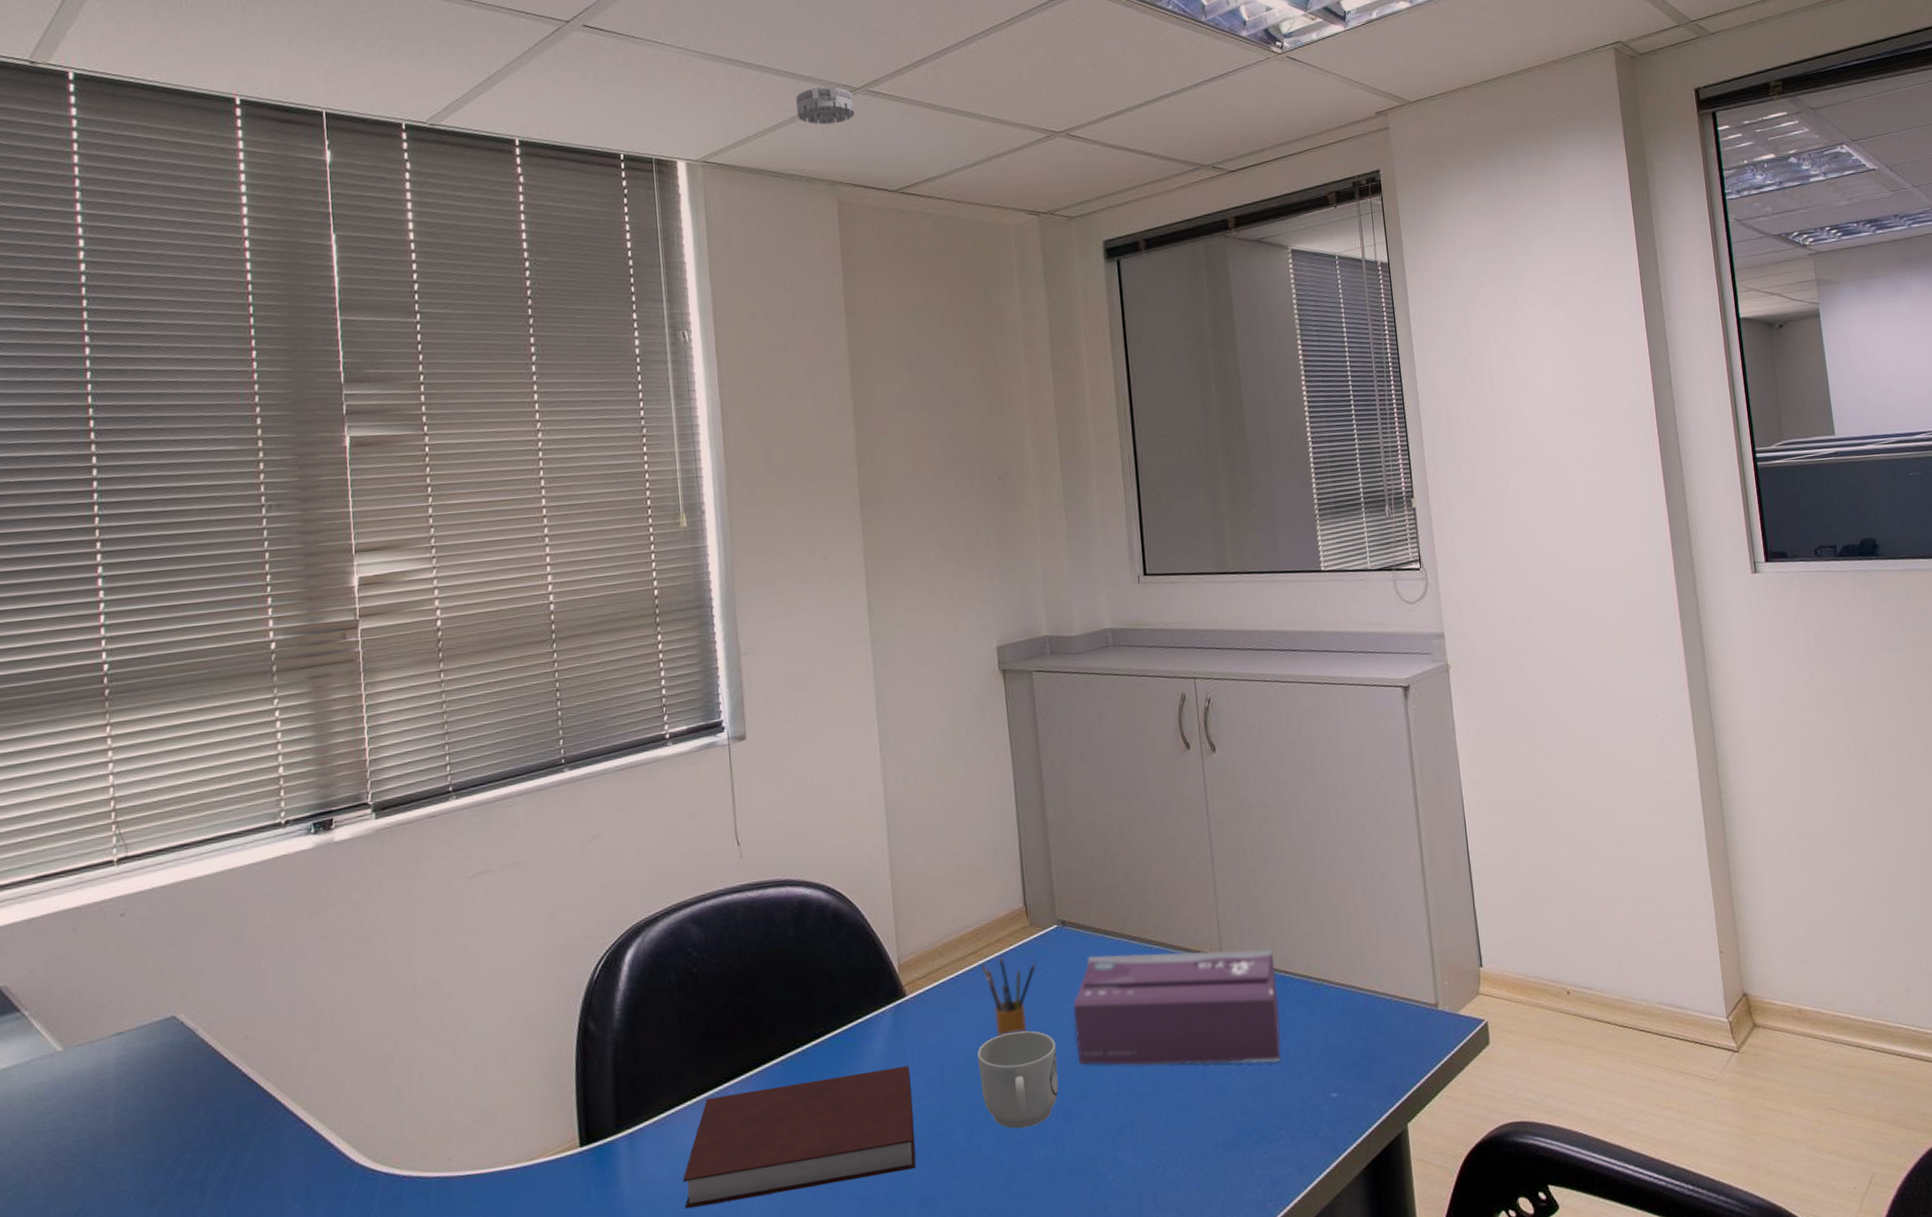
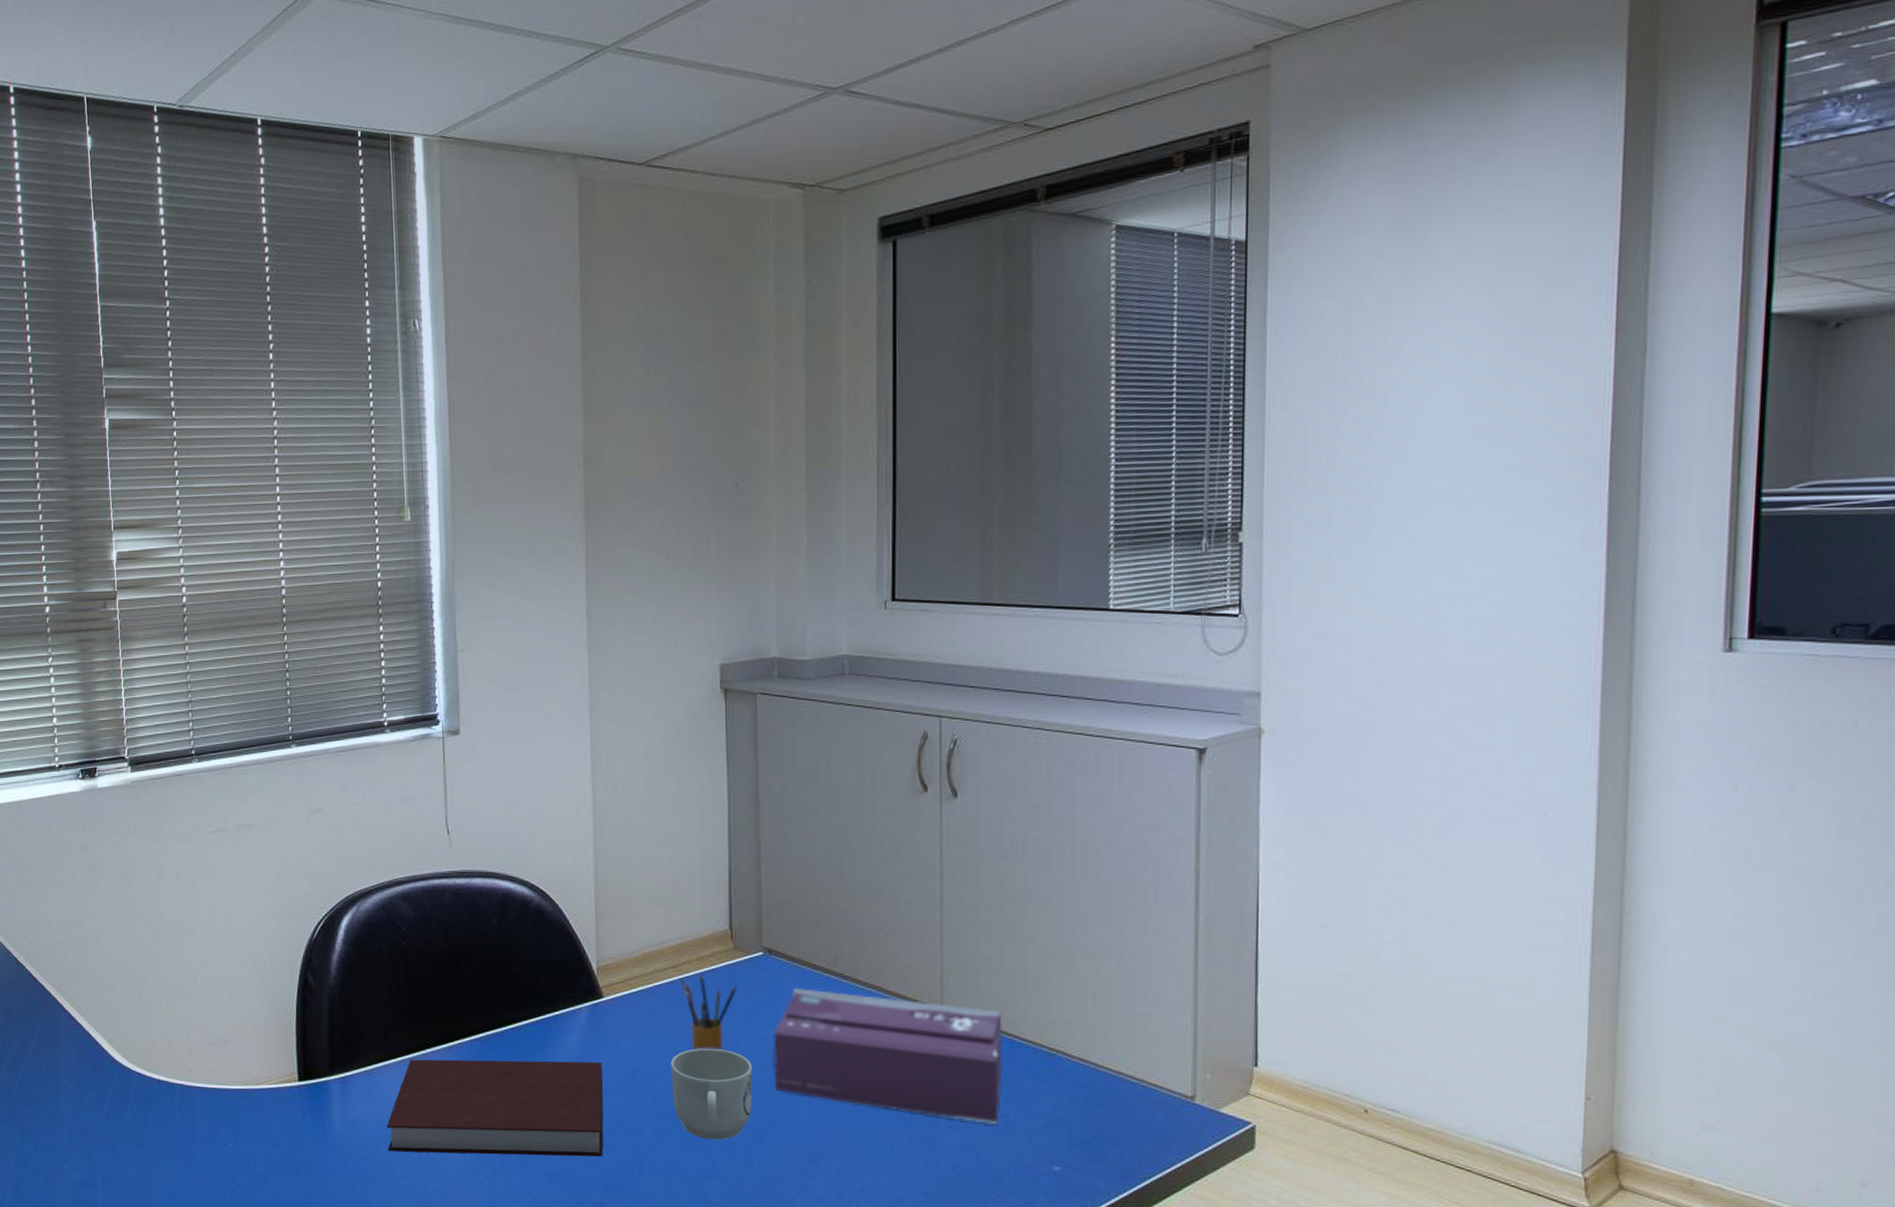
smoke detector: present [796,86,855,125] -> none [540,45,603,91]

